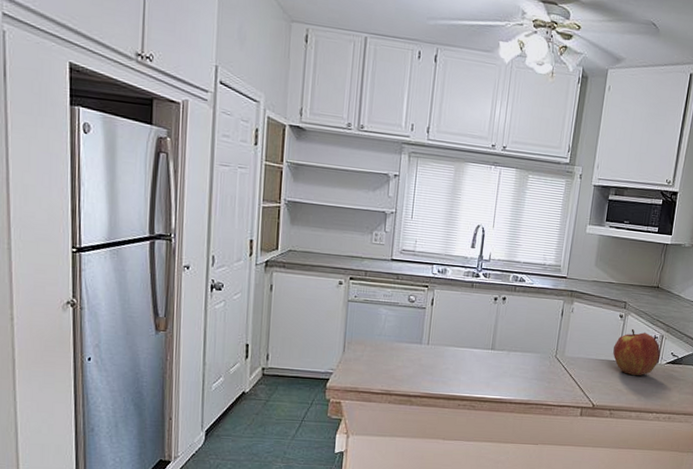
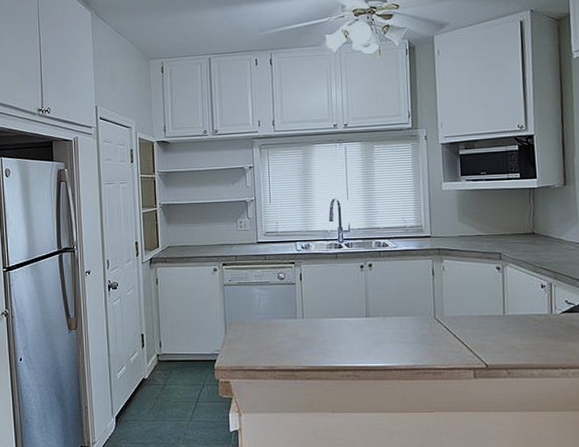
apple: present [613,328,661,376] -> none [497,279,553,330]

